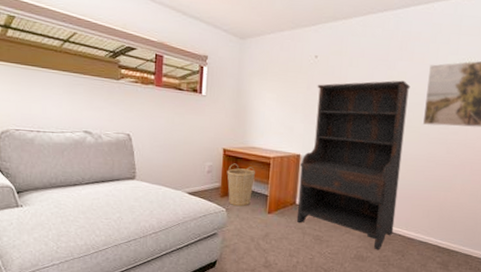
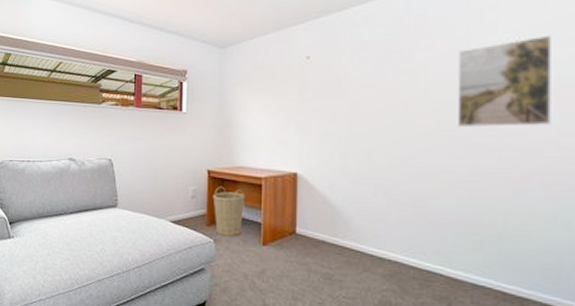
bookshelf: present [297,80,411,250] -> none [298,74,434,295]

